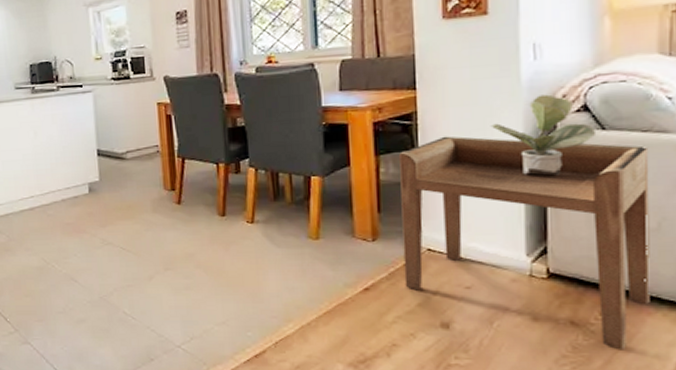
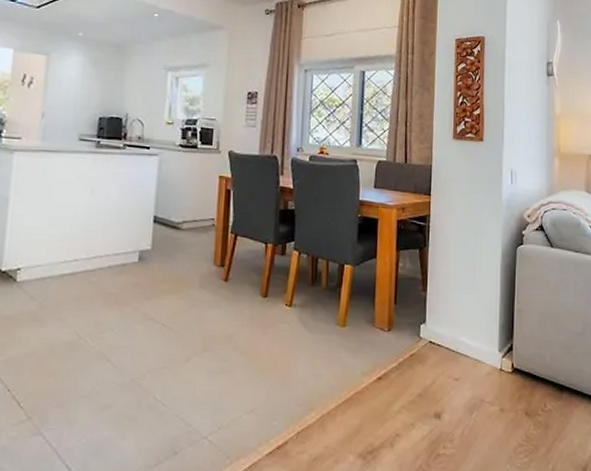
side table: present [399,136,650,350] -> none [410,239,579,439]
potted plant: present [490,94,597,176] -> none [480,213,548,282]

